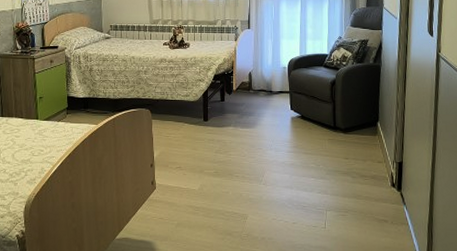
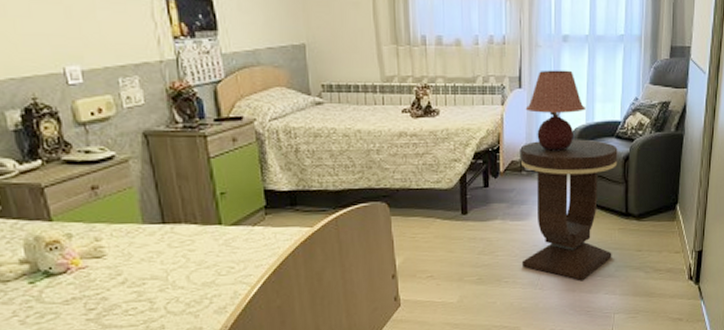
side table: none [249,67,326,180] -> present [521,139,618,280]
table lamp: none [253,16,299,76] -> present [525,70,585,151]

